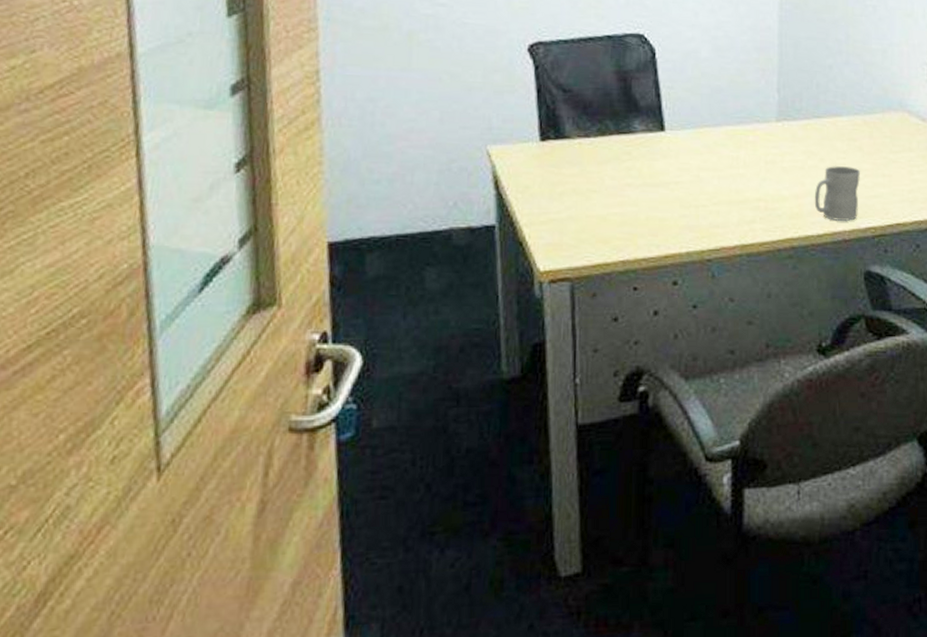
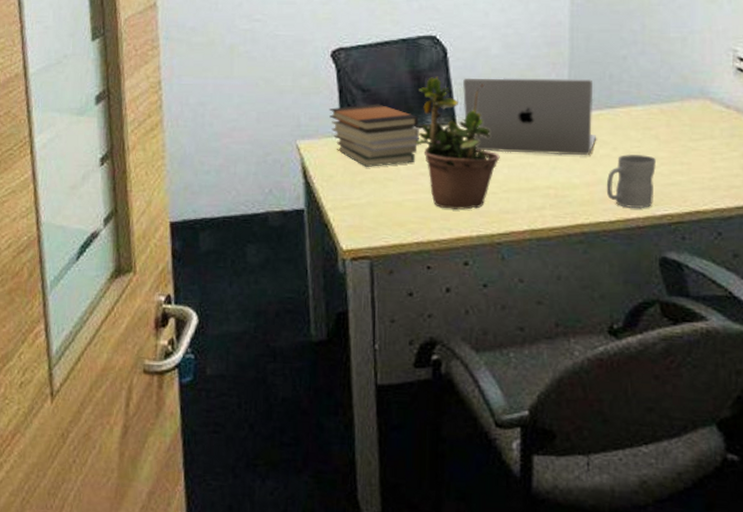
book stack: none [525,106,627,177] -> present [329,104,420,167]
potted plant: none [621,67,710,224] -> present [415,66,500,210]
laptop: none [671,81,804,167] -> present [462,77,596,156]

